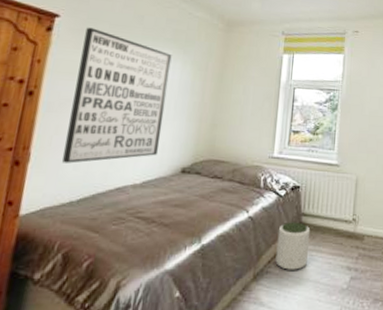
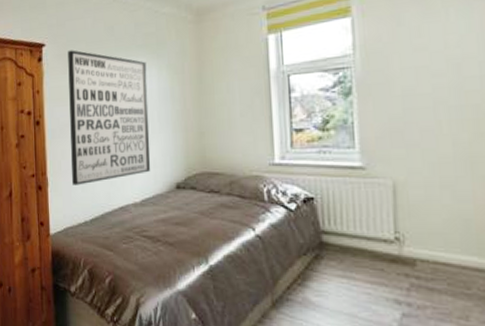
plant pot: present [275,222,311,270] -> none [293,241,337,300]

